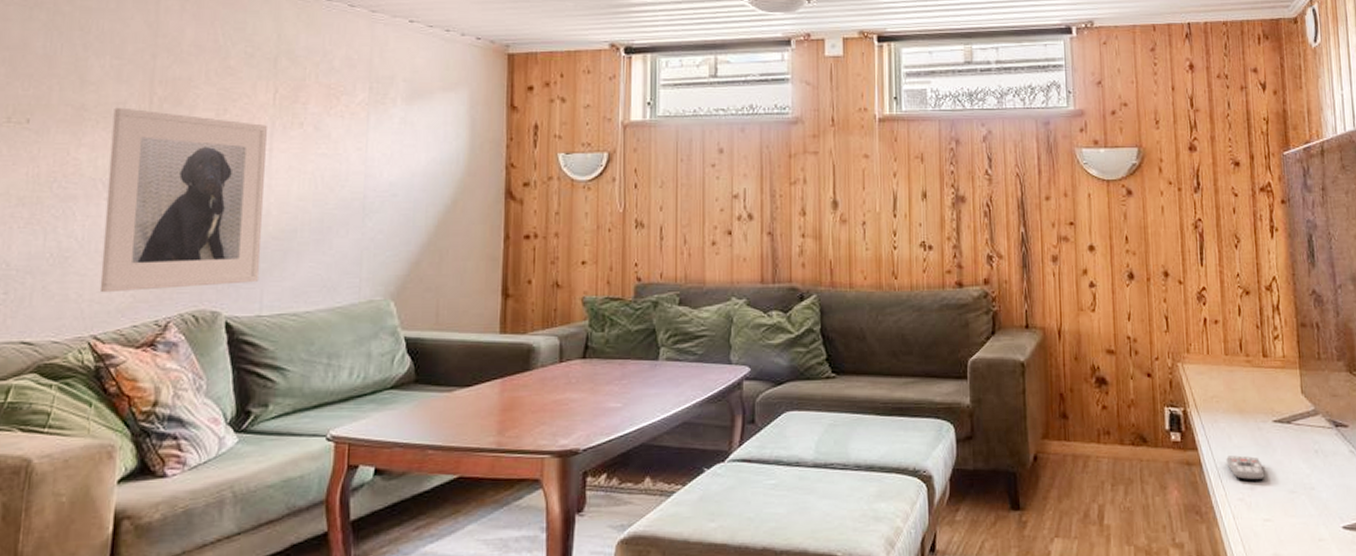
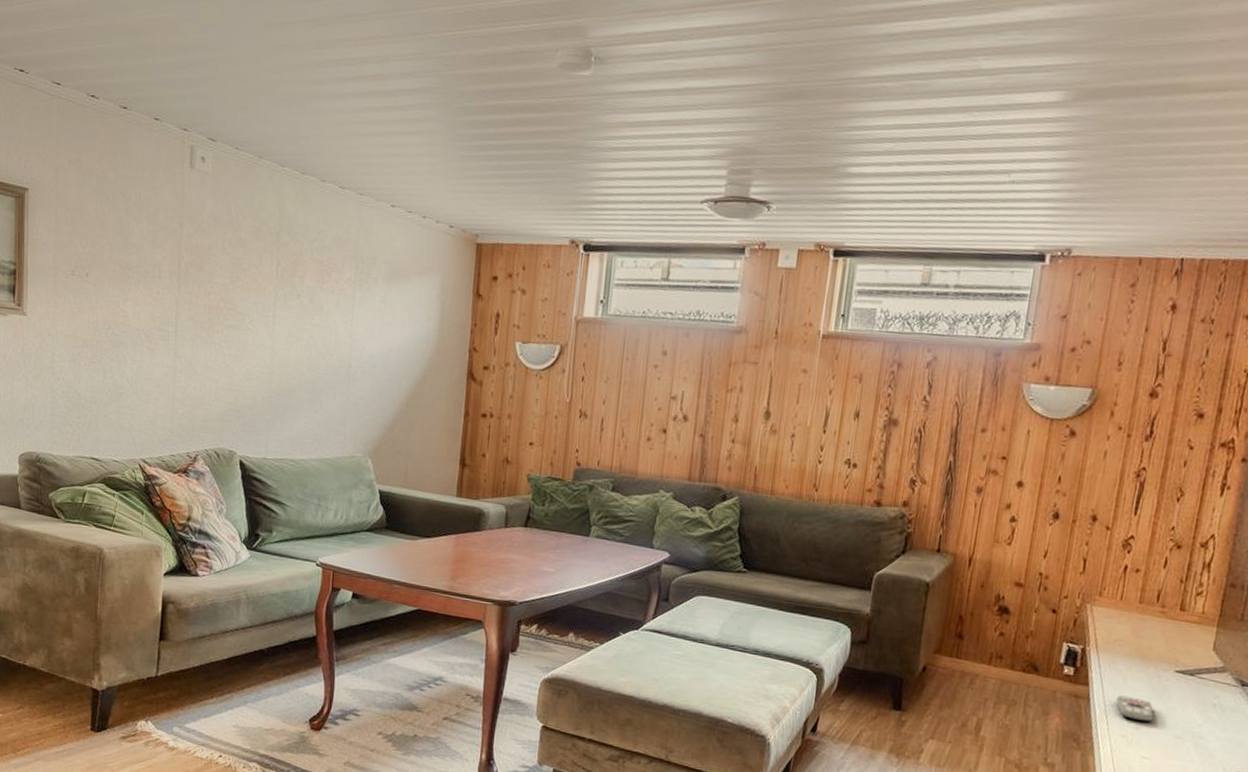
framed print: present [99,107,268,293] -> none [146,268,272,431]

